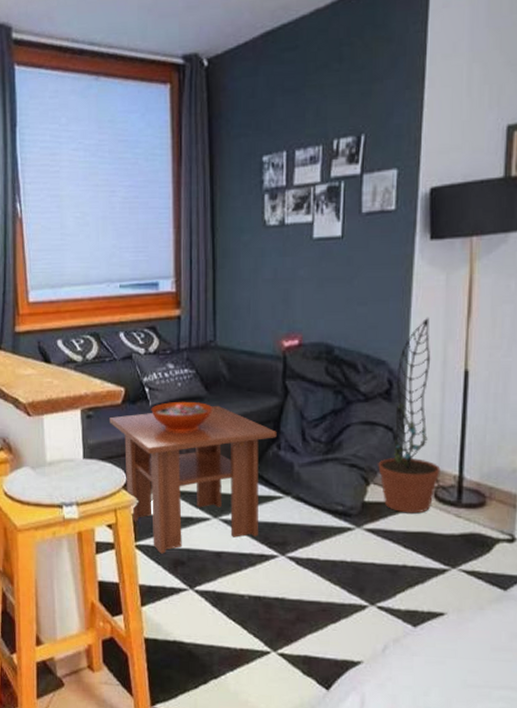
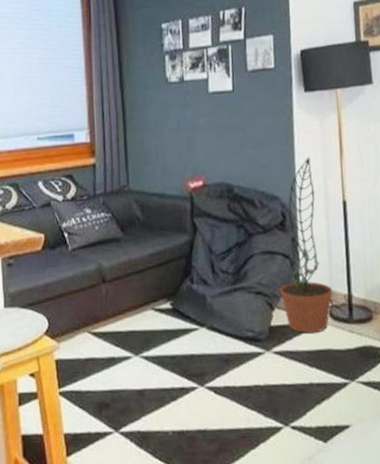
coffee table: present [110,405,277,554] -> none [30,245,189,398]
decorative bowl: present [151,401,212,433] -> none [70,243,128,275]

